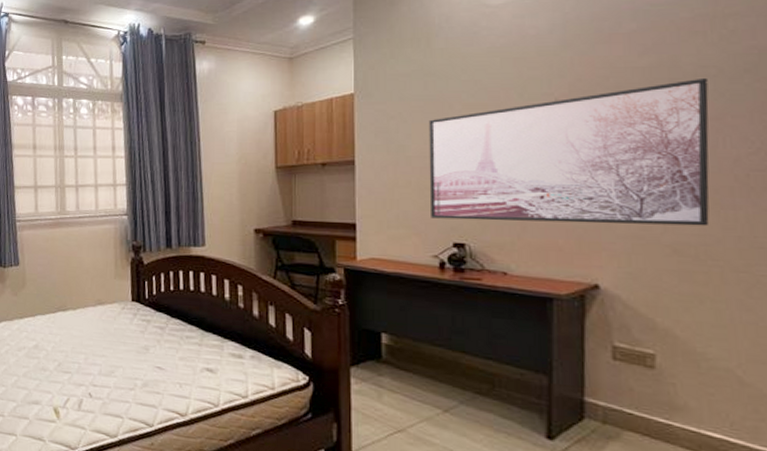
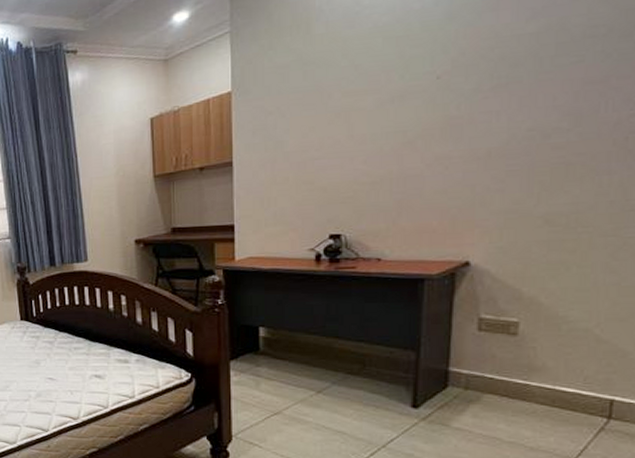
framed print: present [428,77,710,226] -> none [307,38,596,213]

